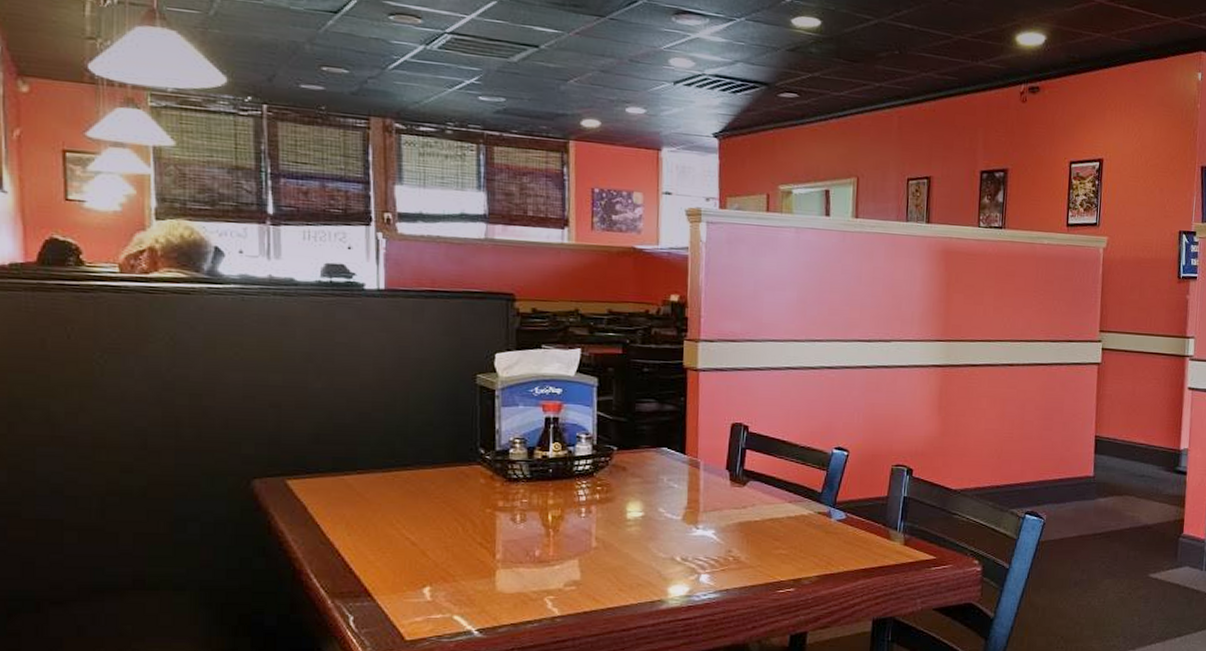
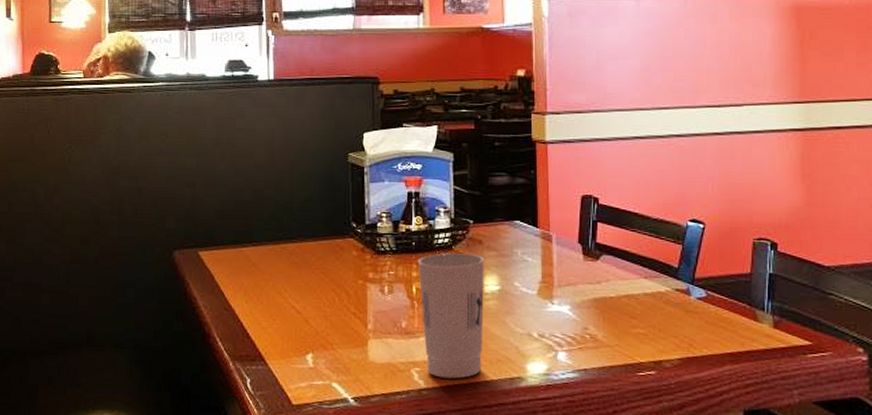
cup: none [554,480,628,605] -> present [417,253,484,379]

